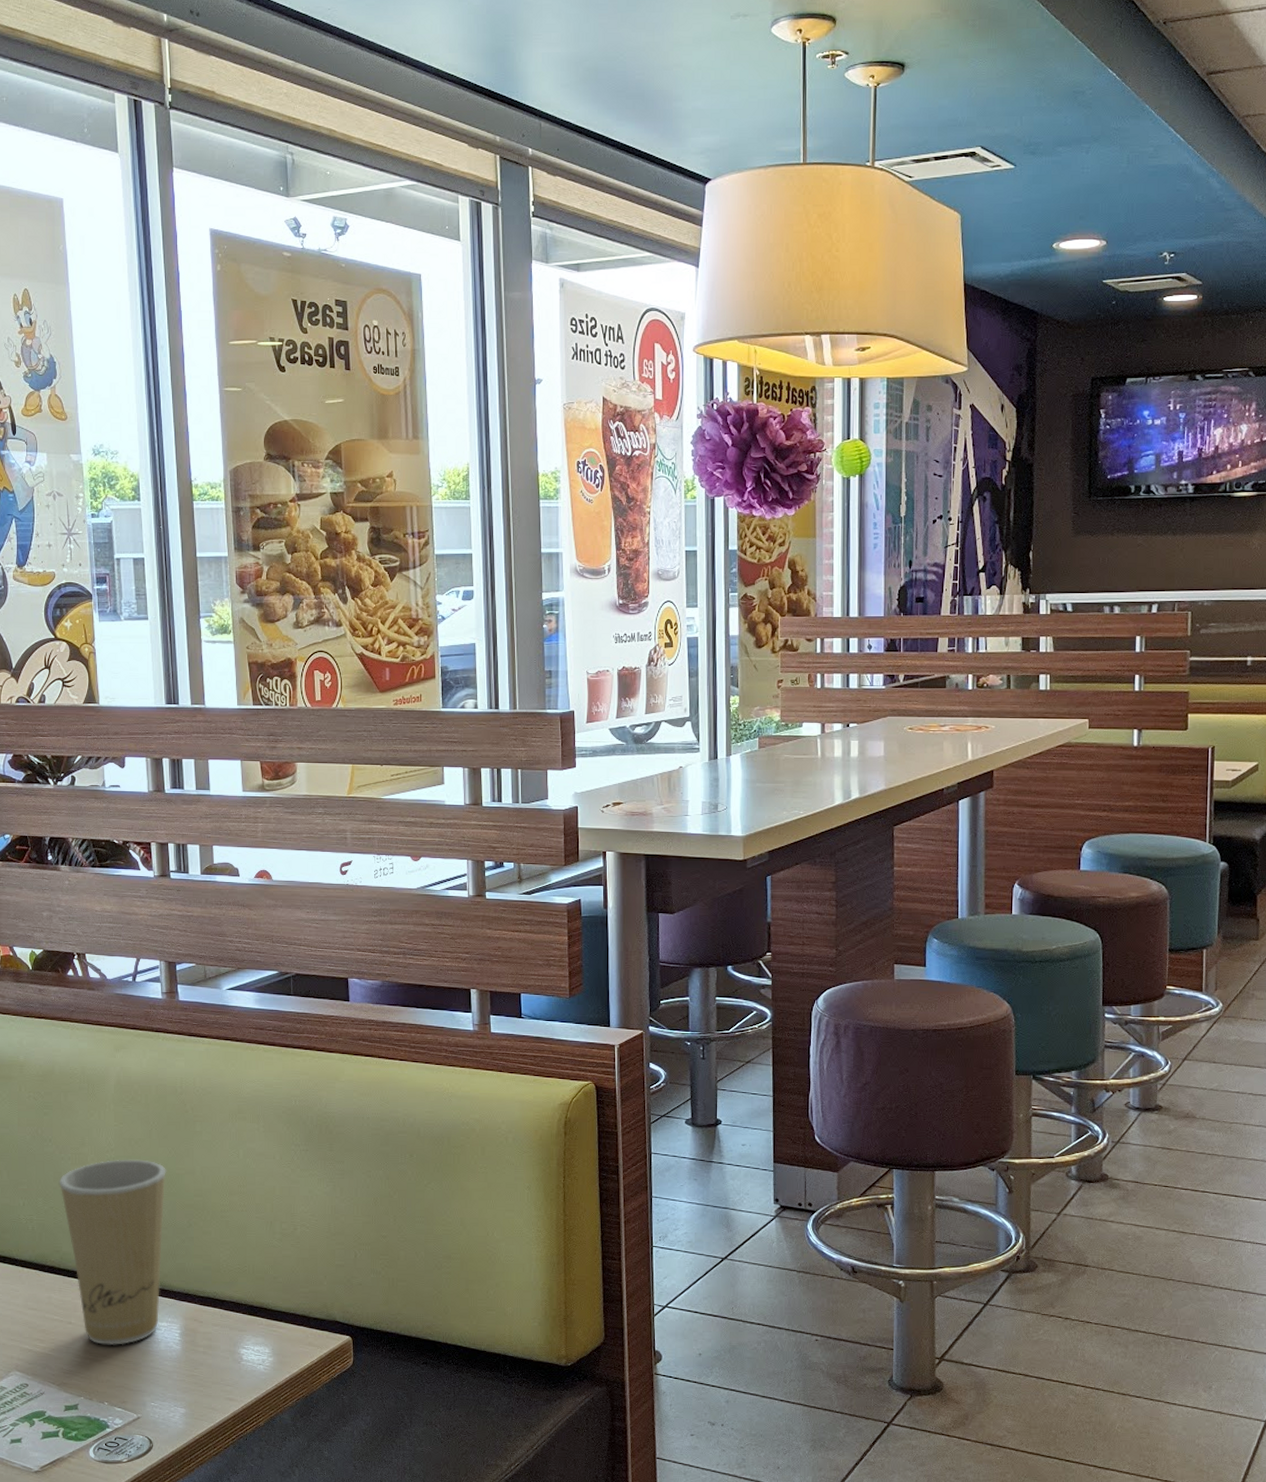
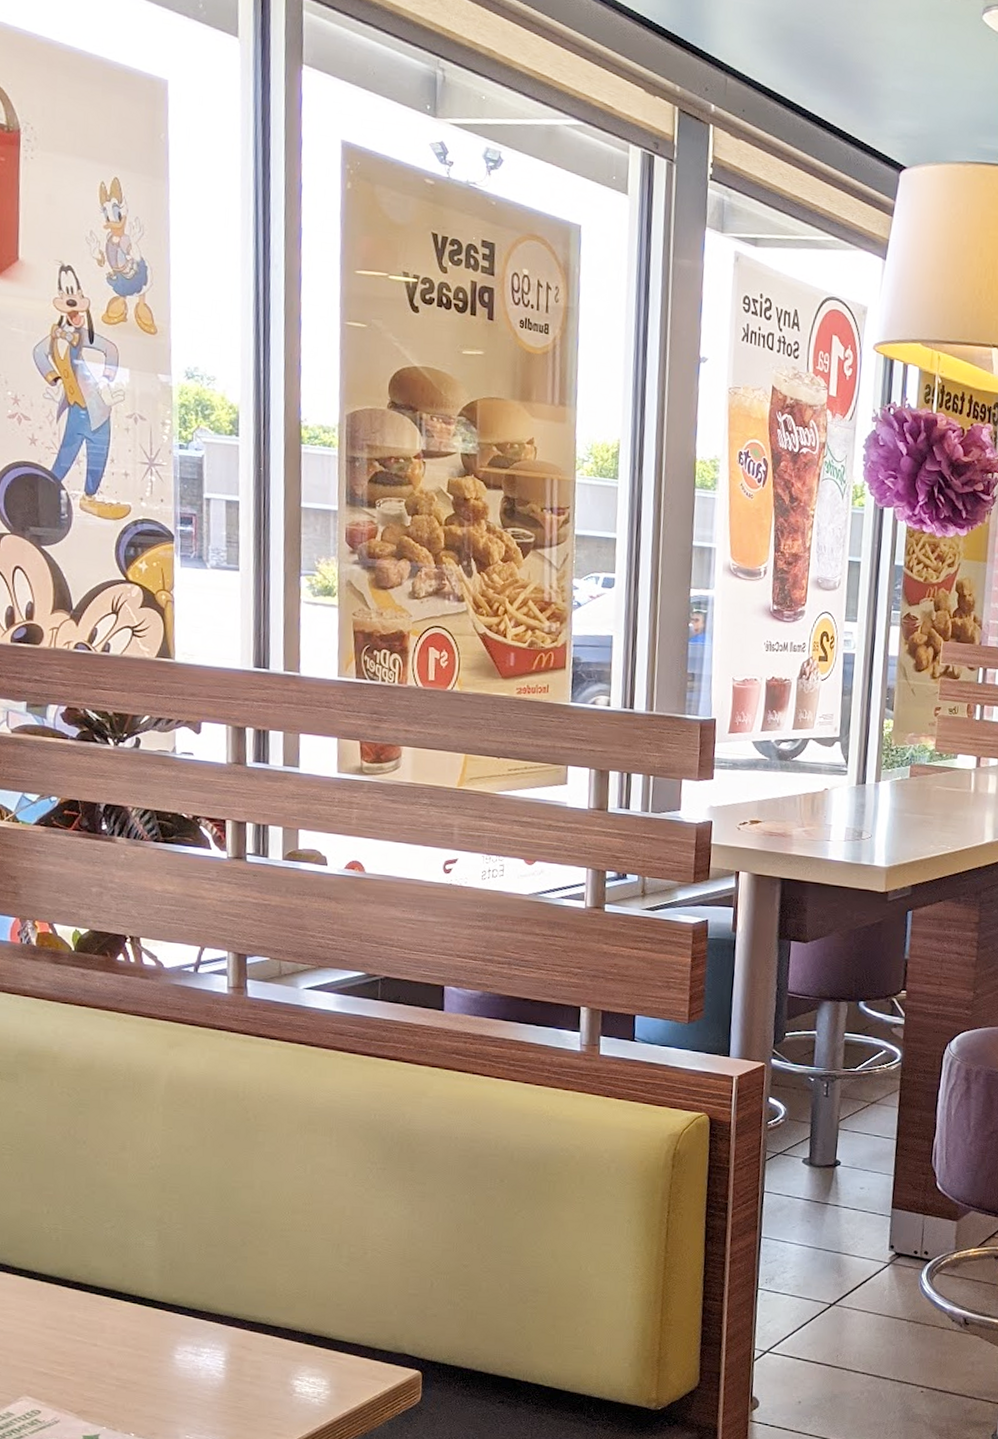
paper cup: present [59,1159,167,1345] -> none [91,1167,221,1372]

